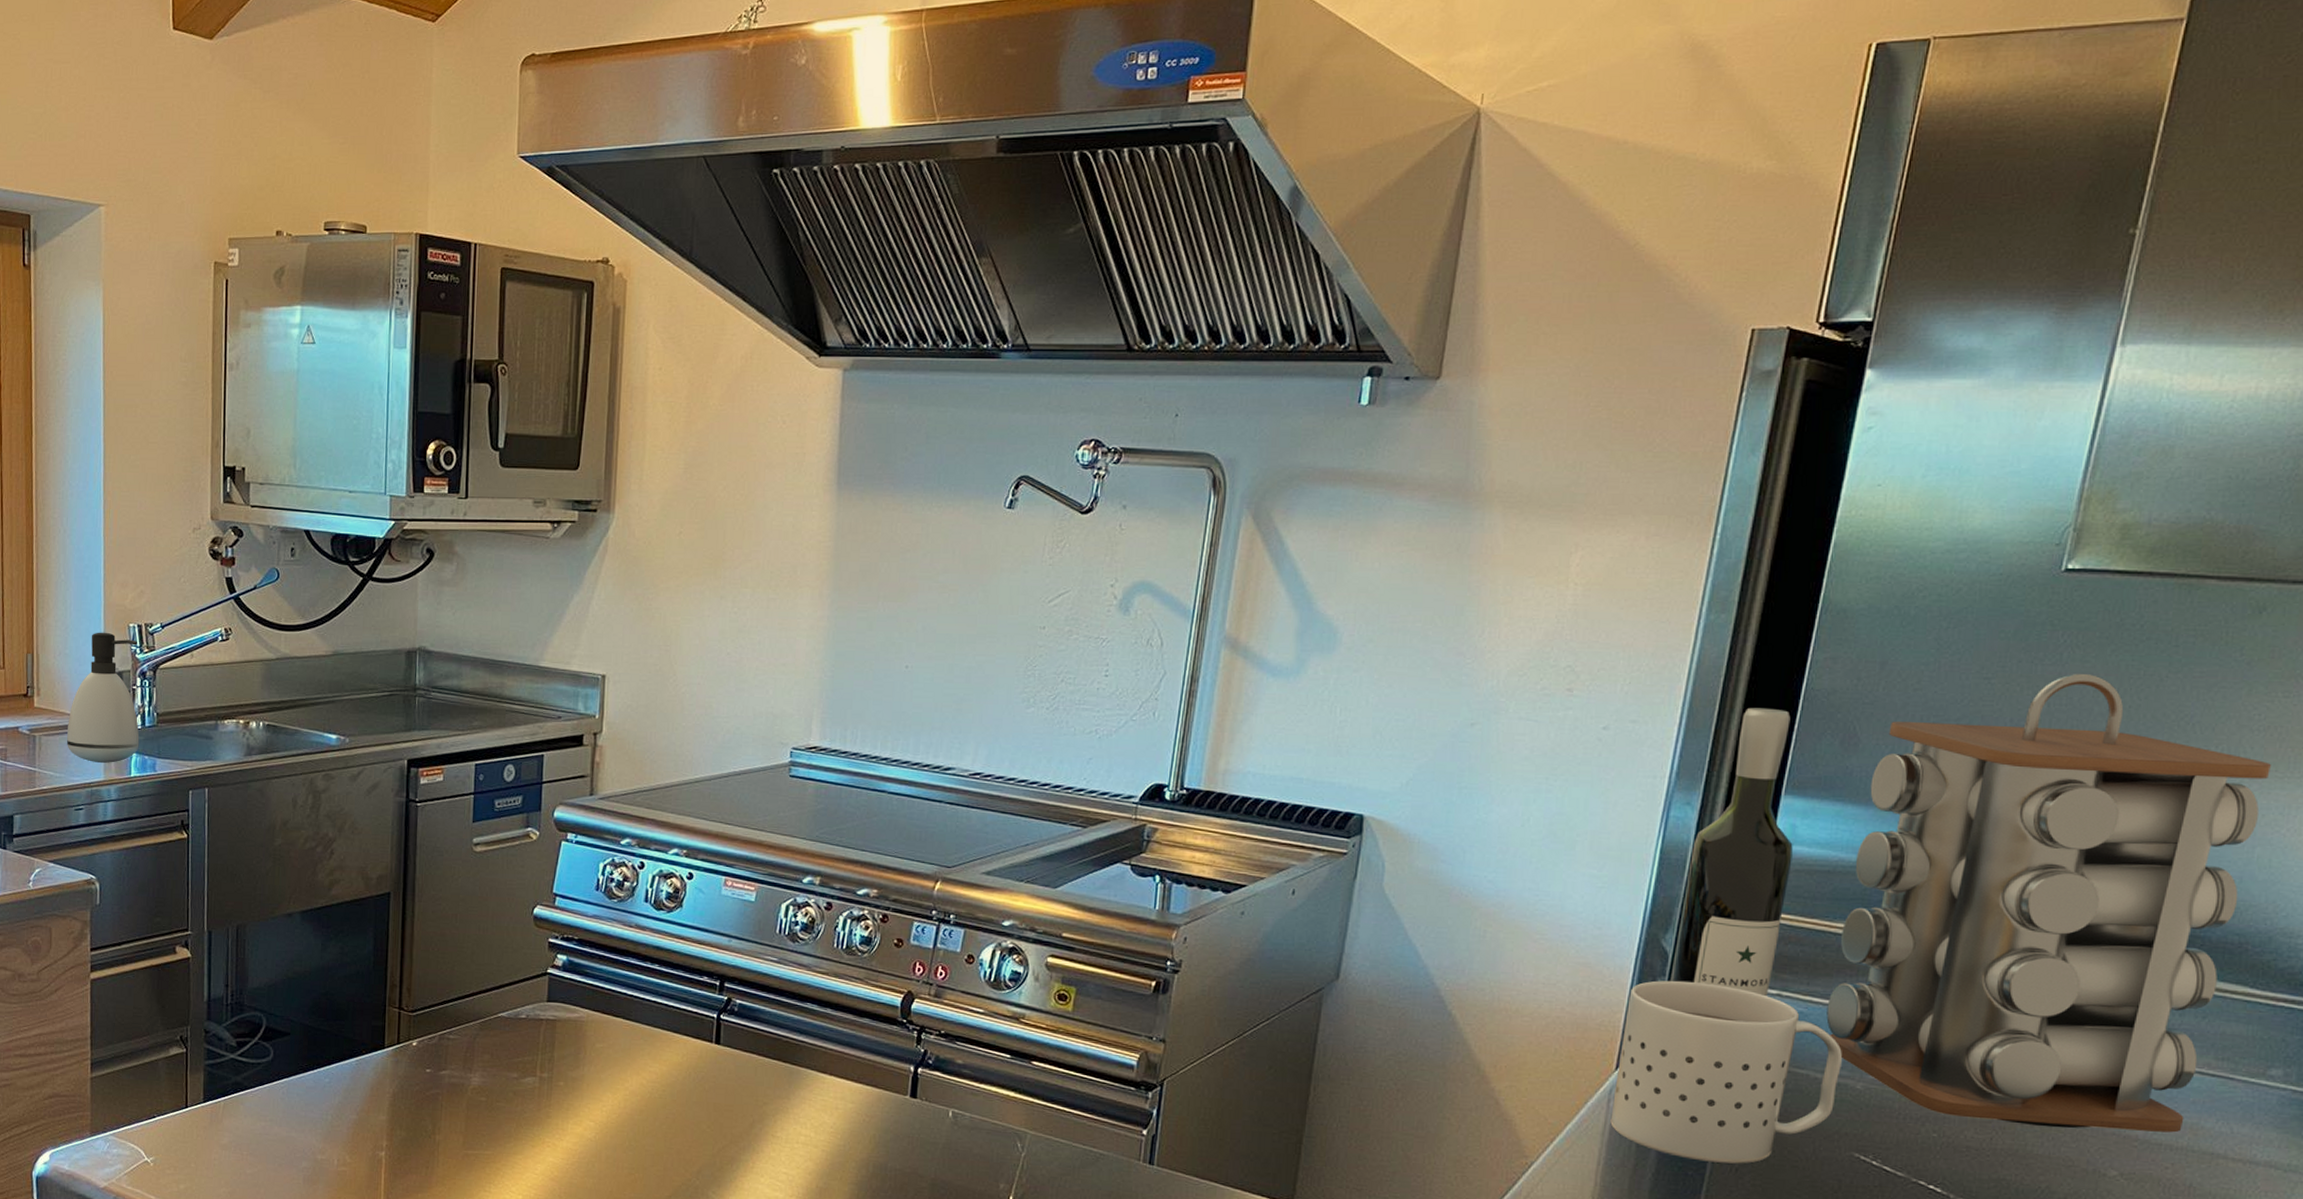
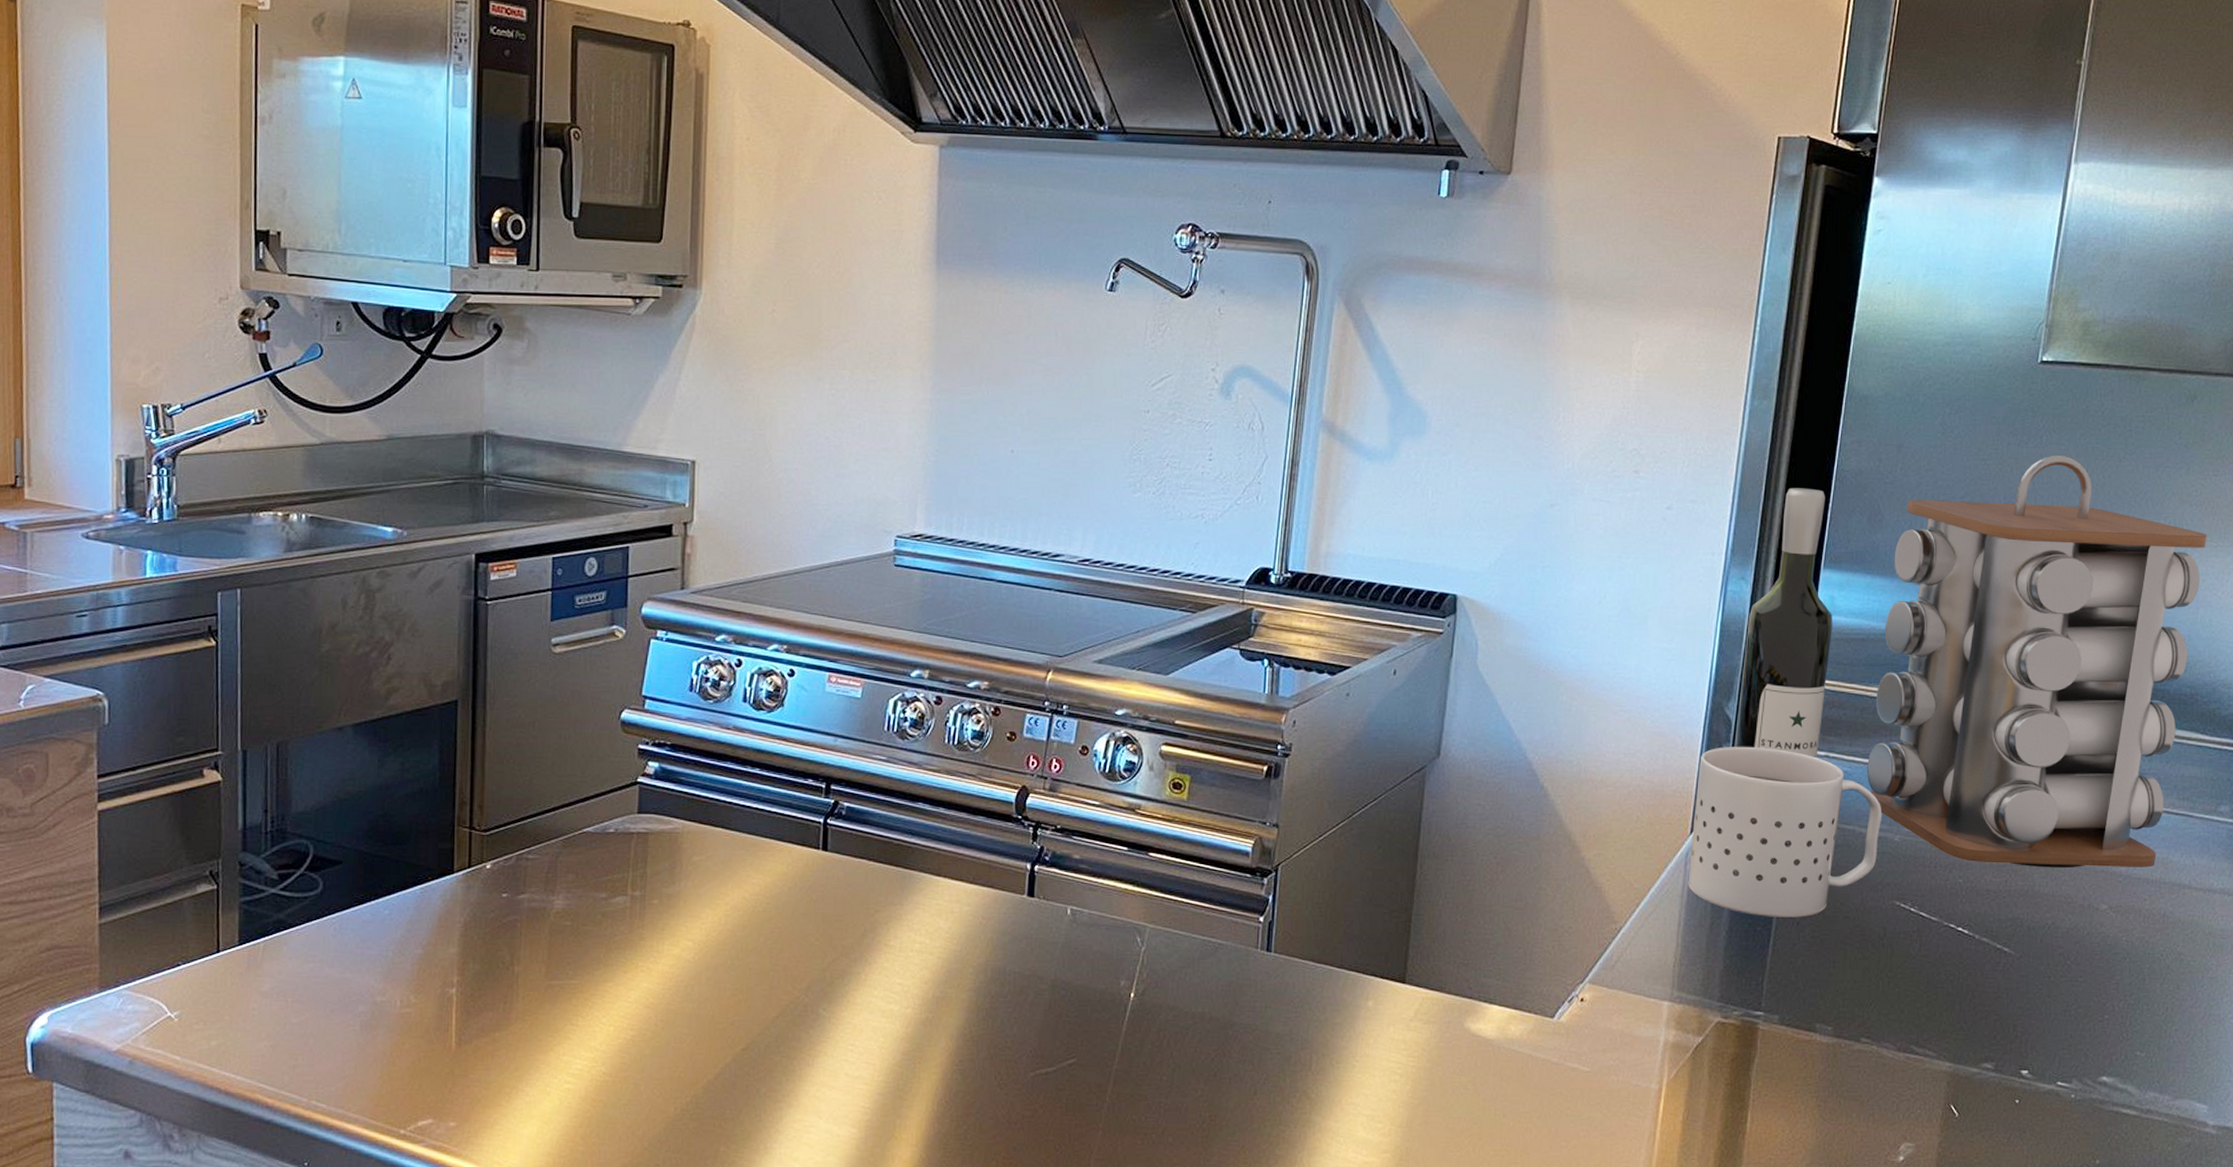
soap dispenser: present [67,632,140,763] -> none [66,413,156,562]

